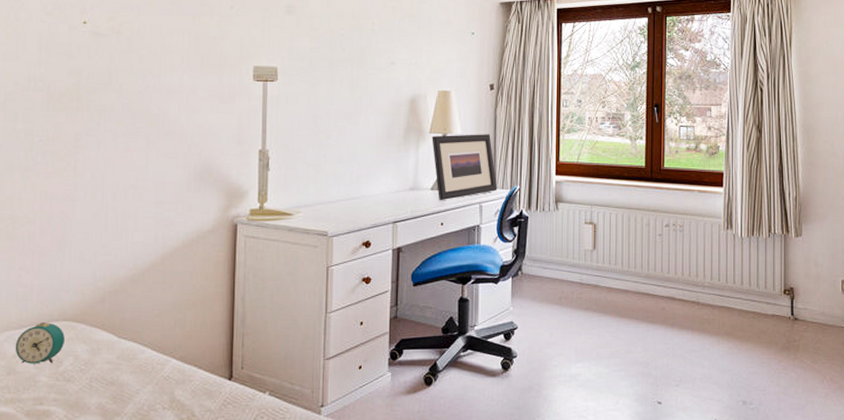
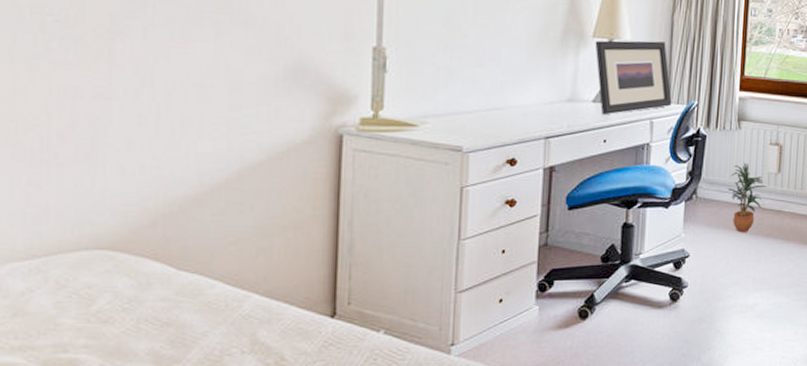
alarm clock: present [15,322,65,364] -> none [23,251,98,303]
potted plant: none [549,240,584,306] -> present [728,162,767,232]

